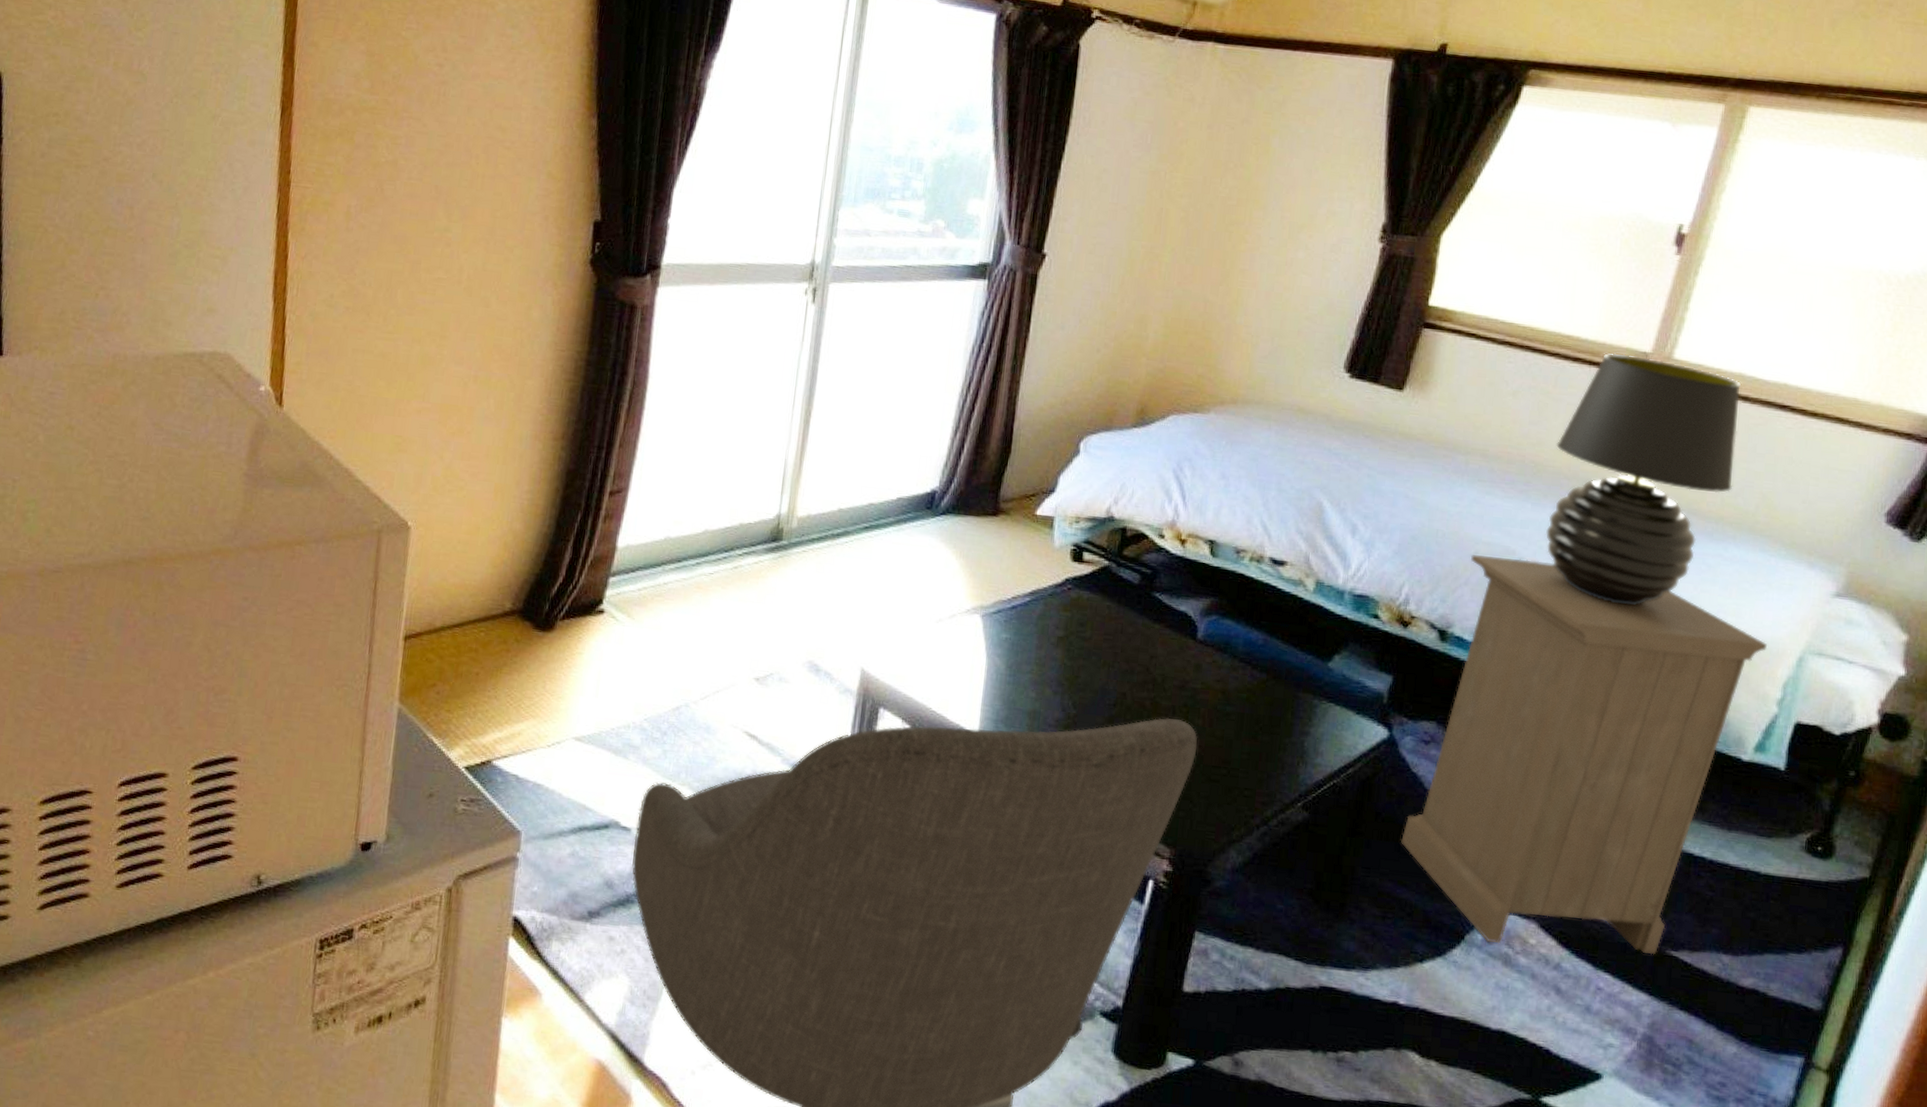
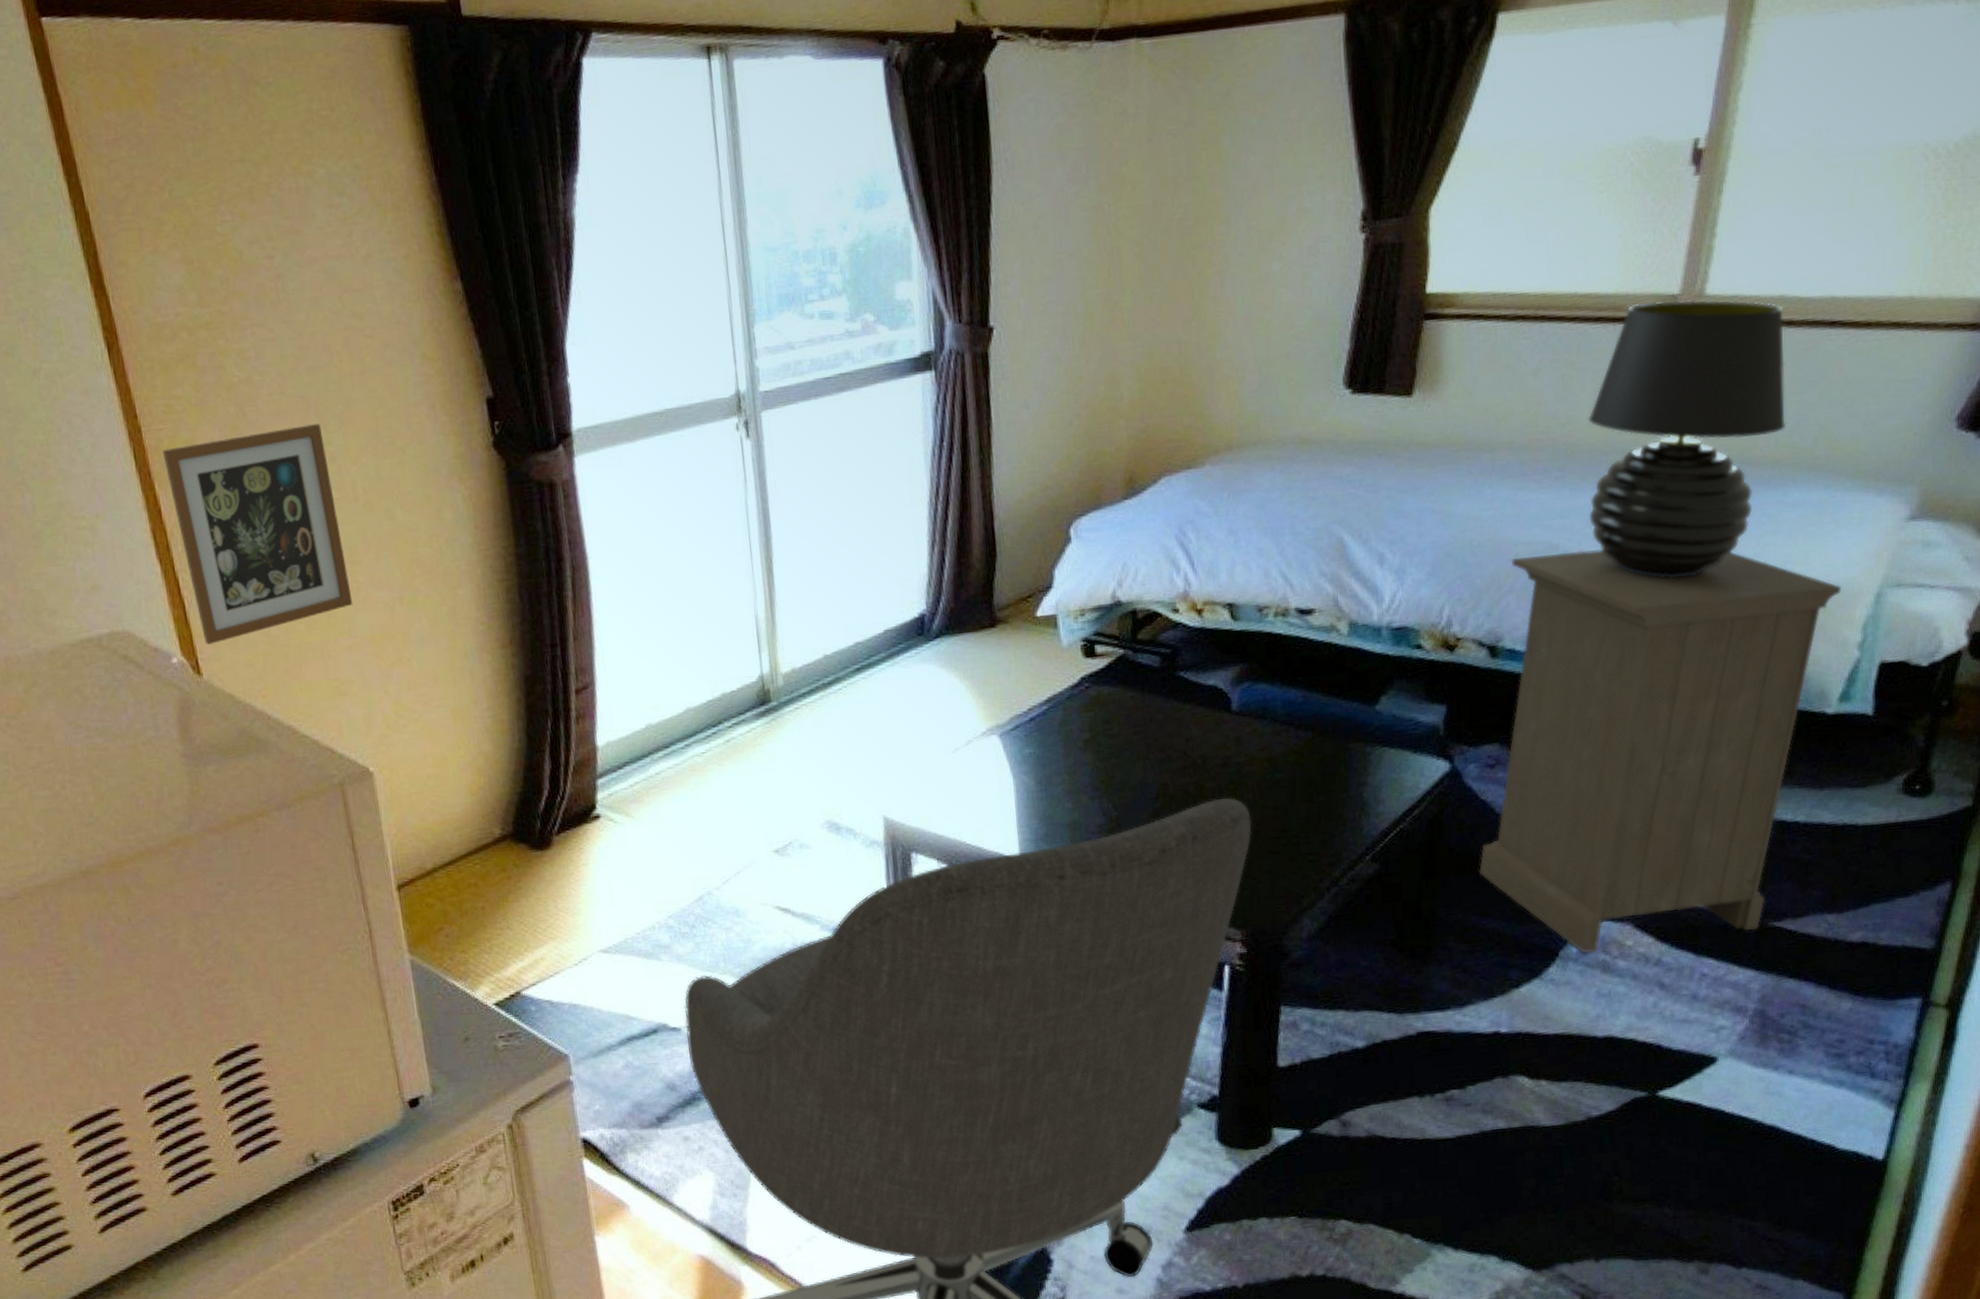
picture frame: none [293,205,446,382] -> present [162,424,353,645]

